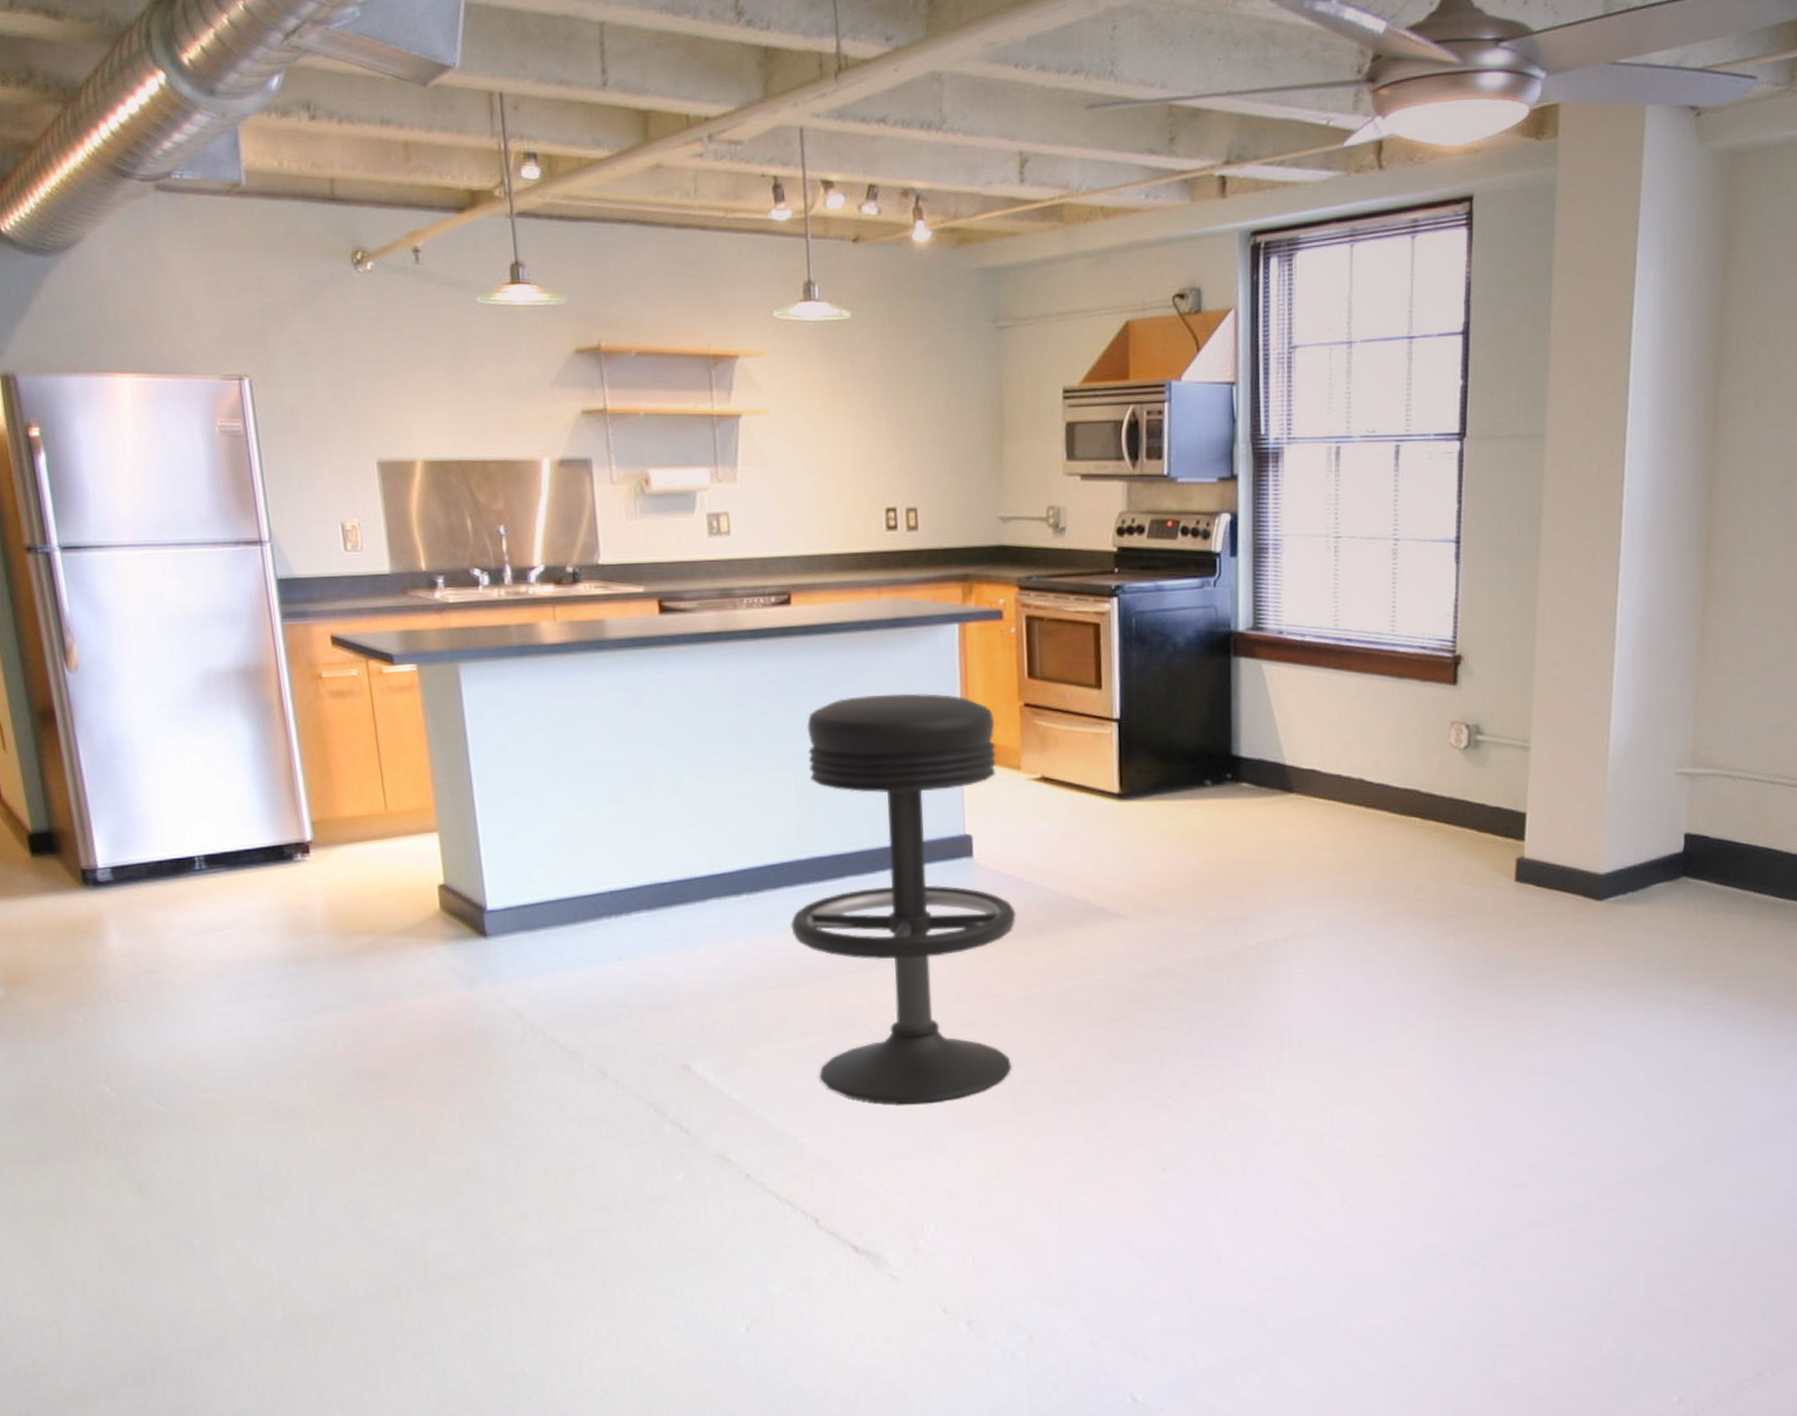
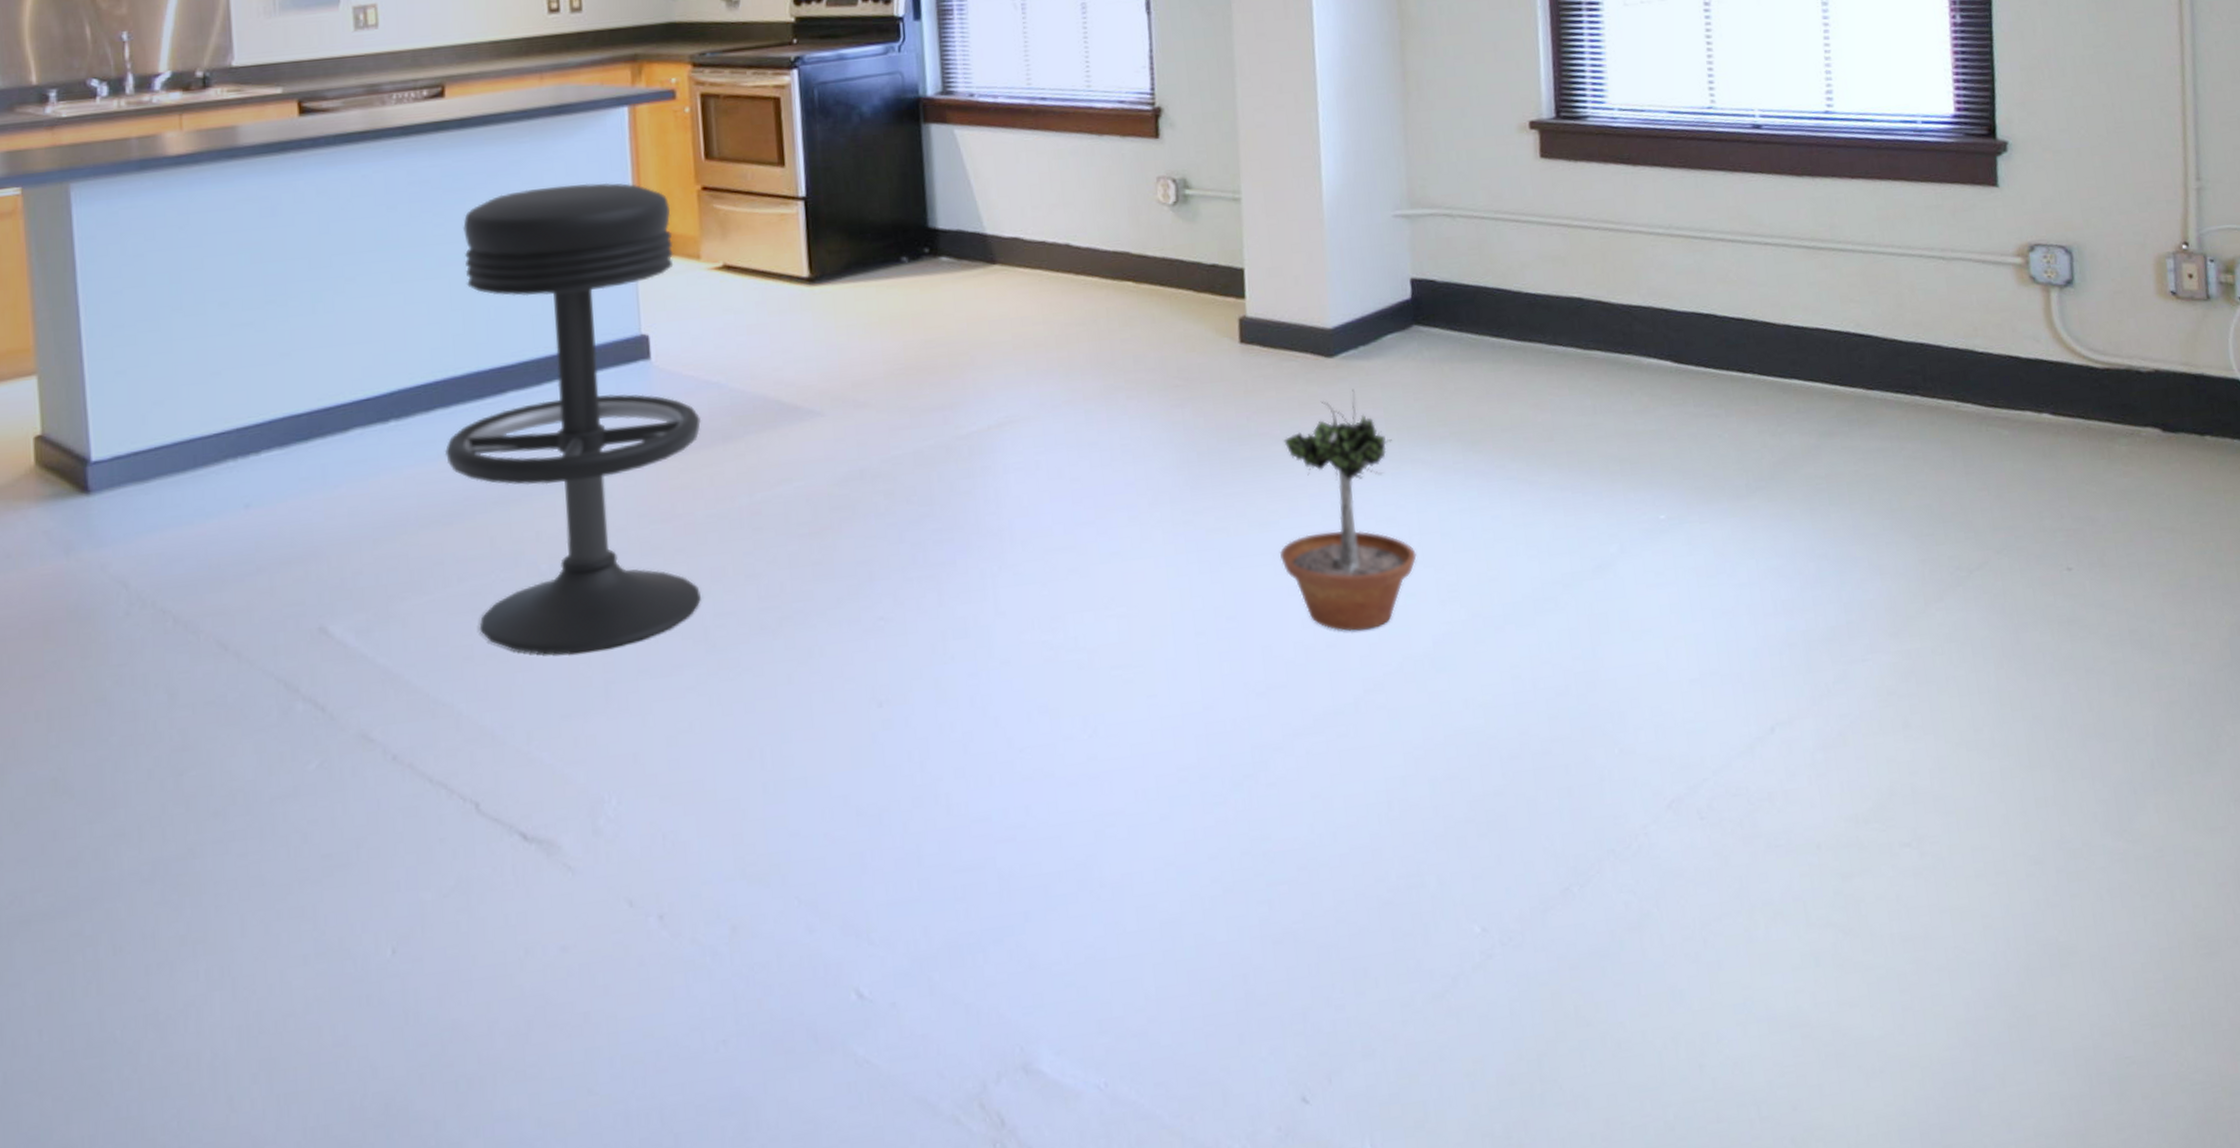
potted tree: none [1532,930,1659,1143] -> present [1279,389,1417,632]

